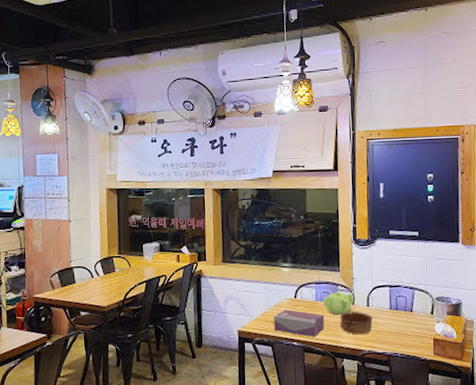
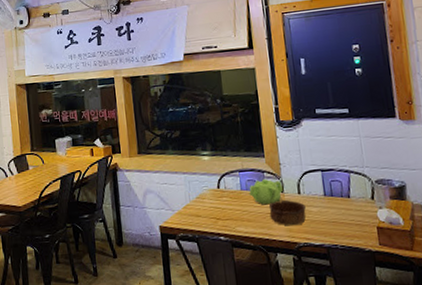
tissue box: present [274,310,325,338] -> none [197,201,253,231]

